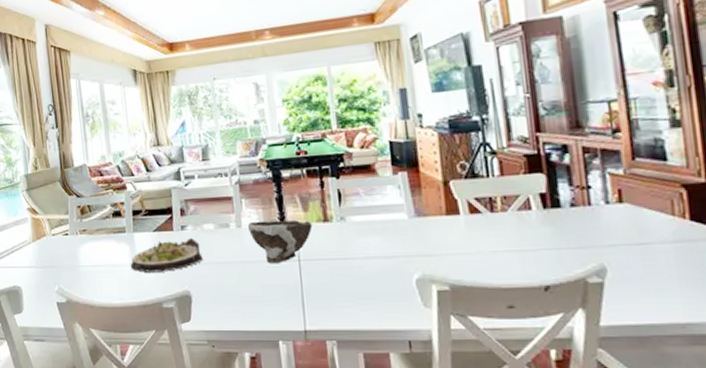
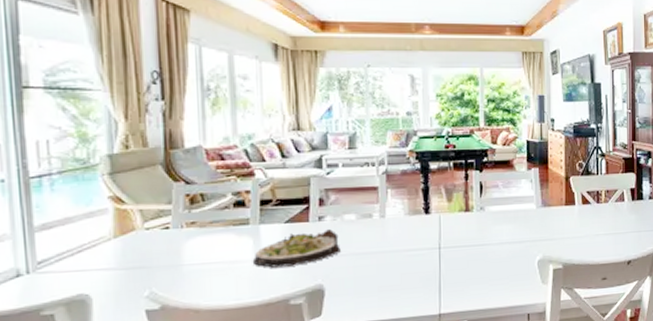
bowl: present [247,220,313,264] -> none [391,210,455,253]

